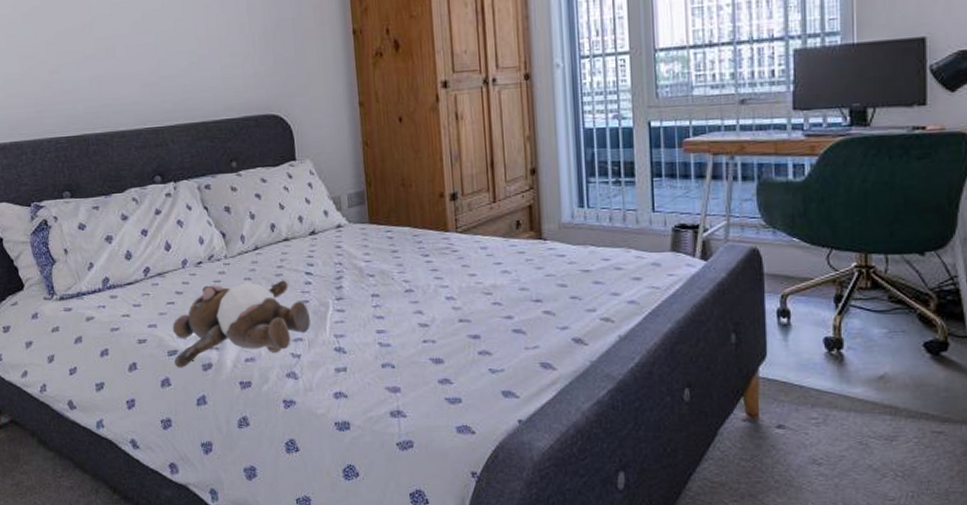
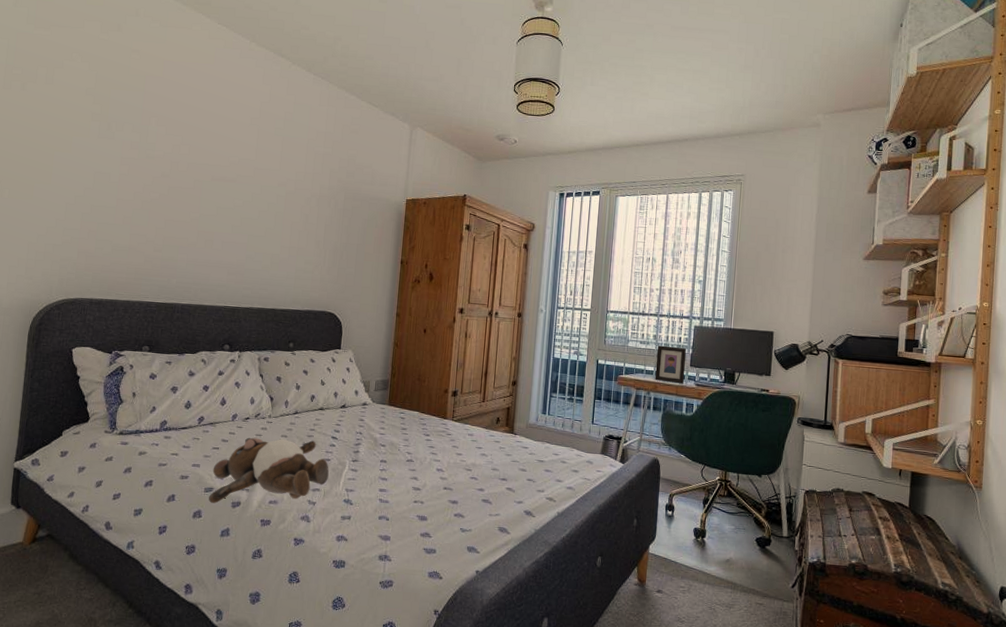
picture frame: none [738,84,785,139] -> present [655,345,686,384]

